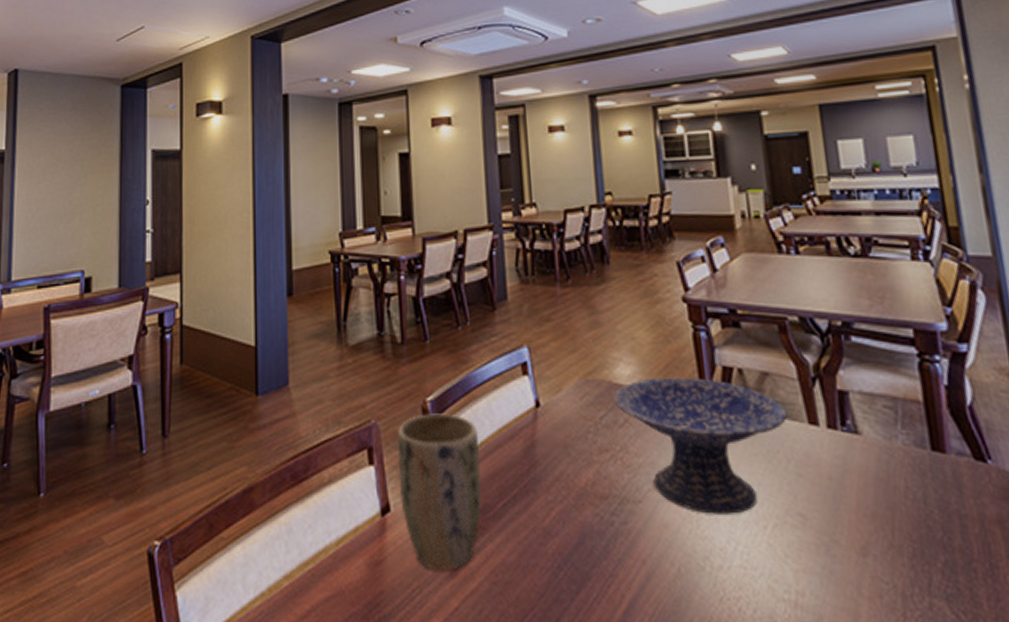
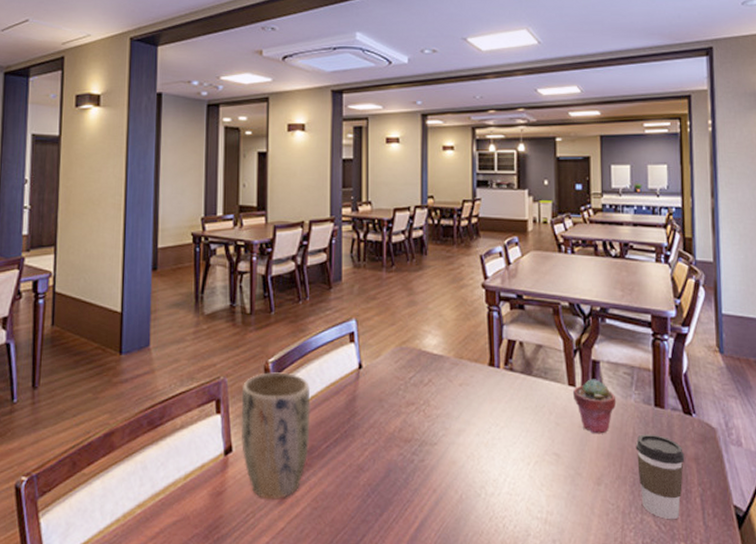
decorative bowl: present [613,377,788,514] -> none [422,347,553,454]
potted succulent: none [815,415,878,488] -> present [572,379,617,434]
coffee cup: none [910,487,985,606] -> present [635,434,685,520]

